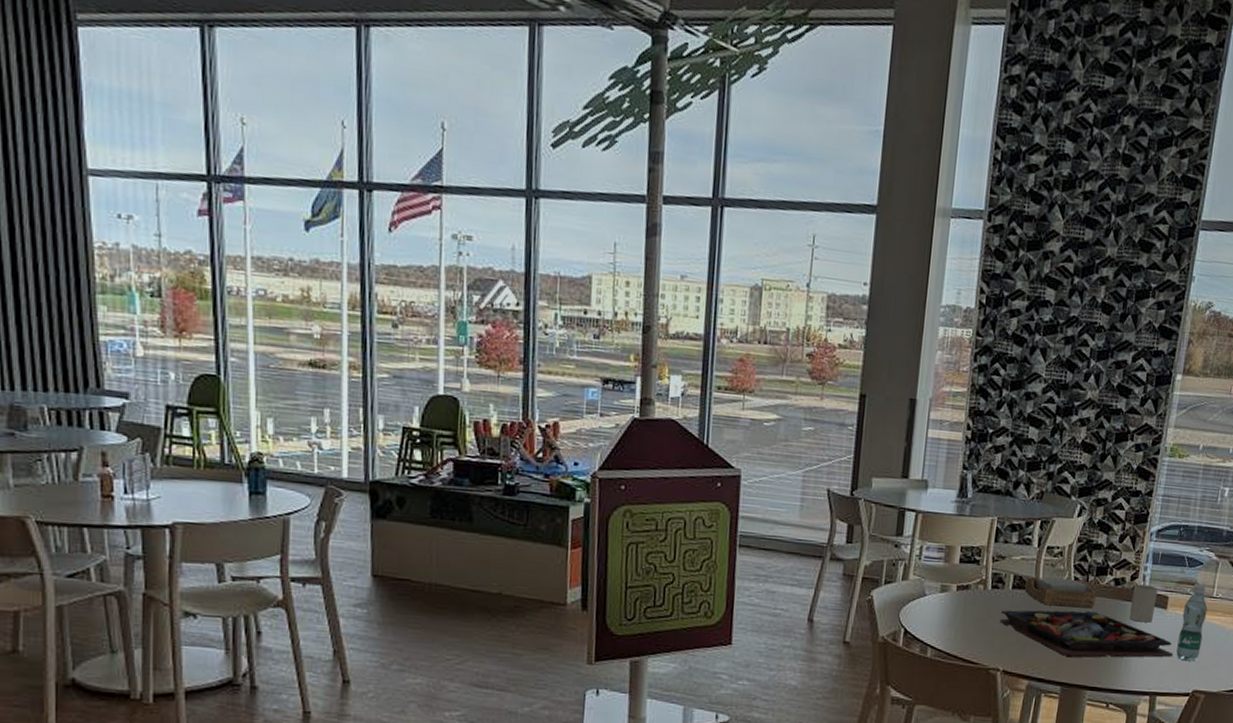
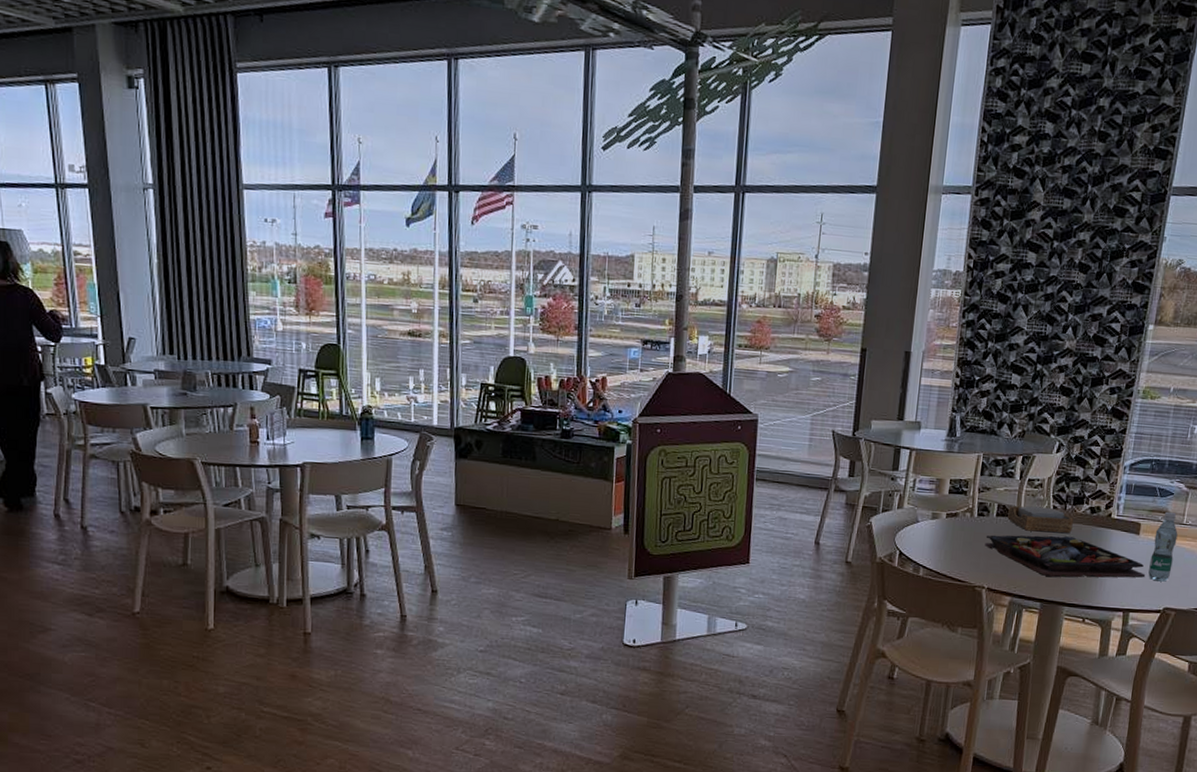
cup: present [1129,584,1158,623] -> none [1103,512,1131,547]

